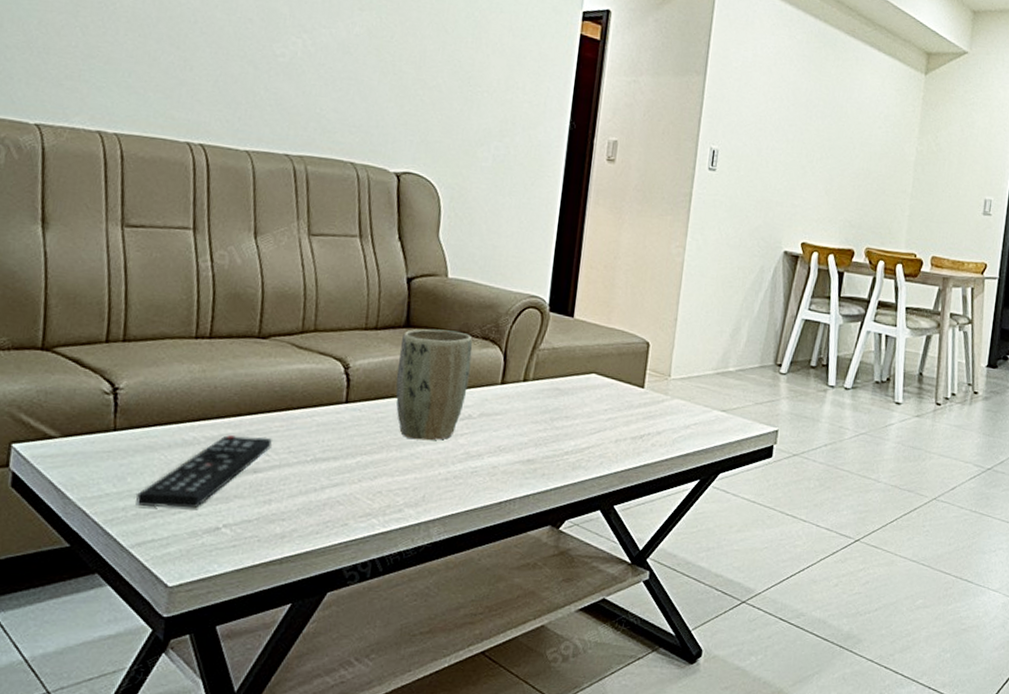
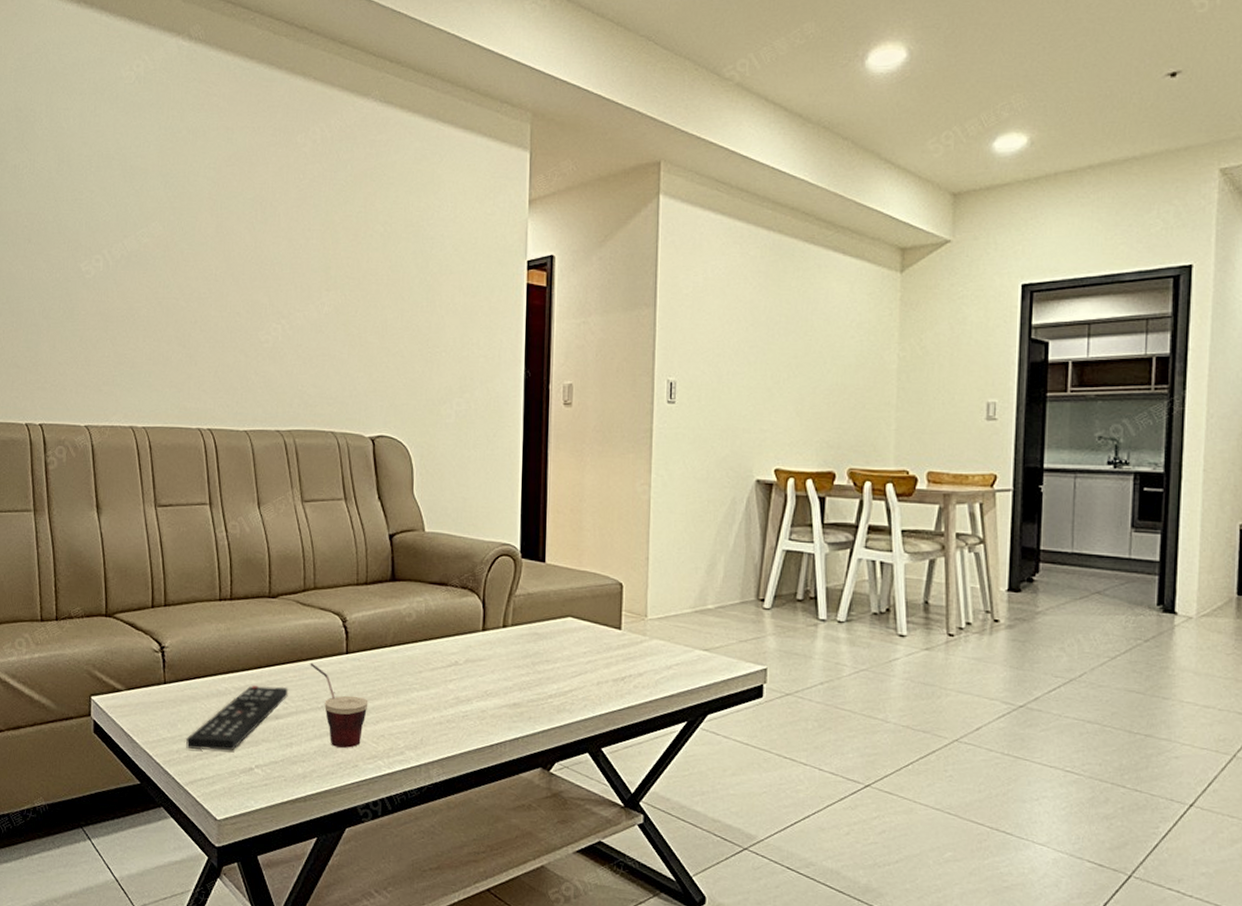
cup: none [301,411,367,505] -> present [310,663,369,748]
plant pot: present [395,329,473,441] -> none [387,581,453,687]

